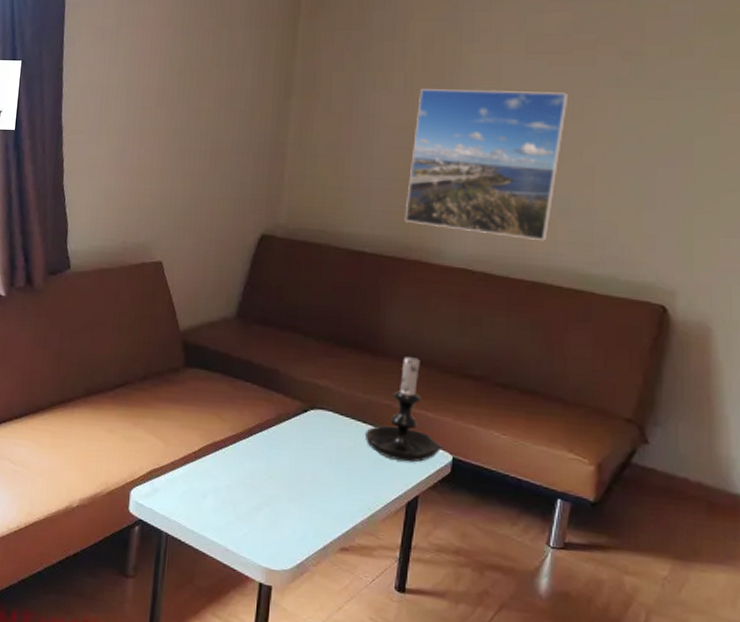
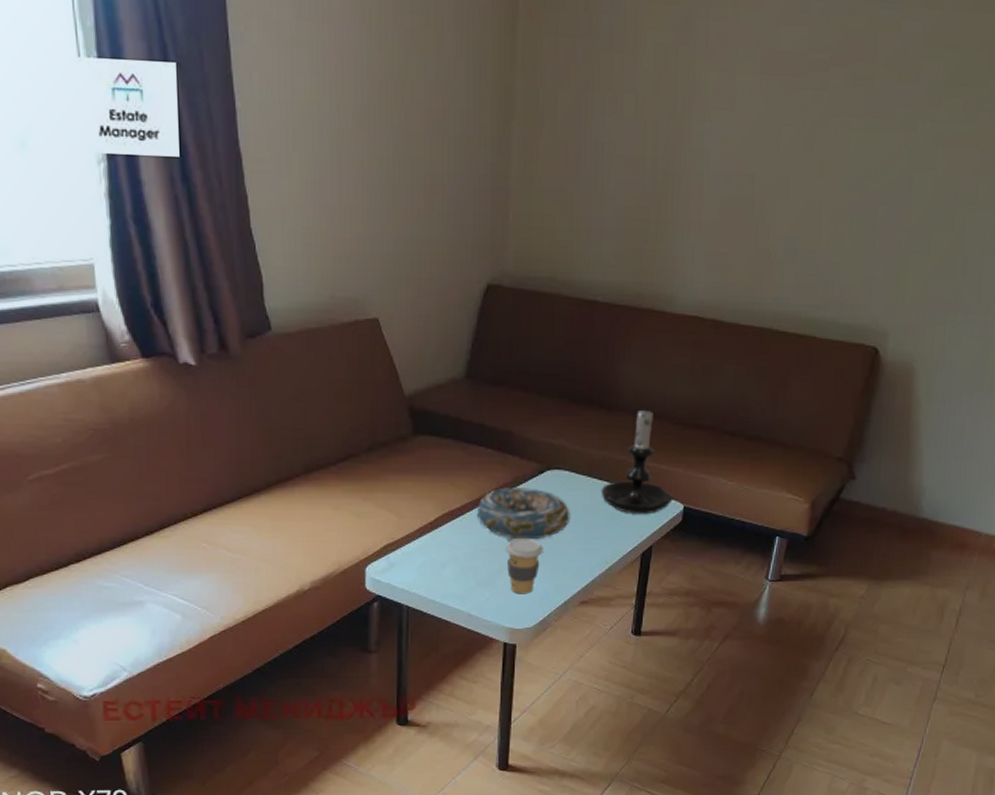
decorative bowl: none [239,423,333,479] -> present [476,486,570,540]
coffee cup: none [266,475,304,534] -> present [506,539,543,594]
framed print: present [404,89,569,242] -> none [637,113,801,285]

